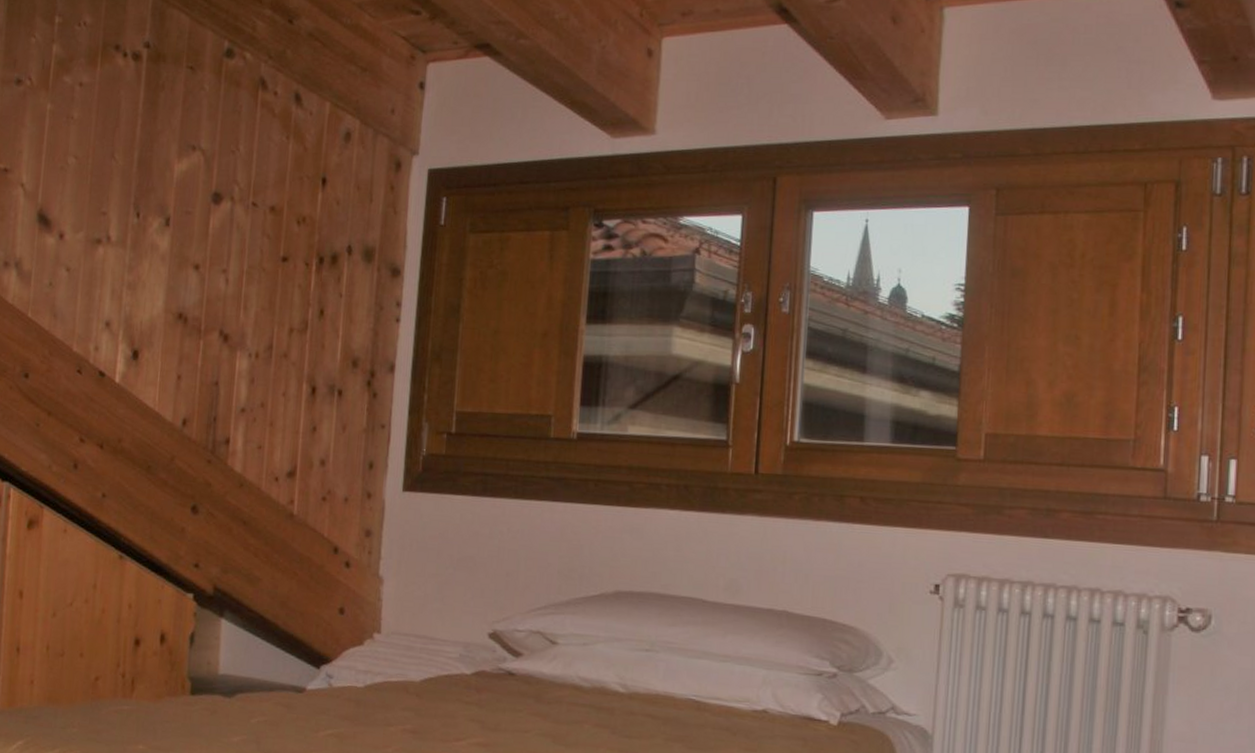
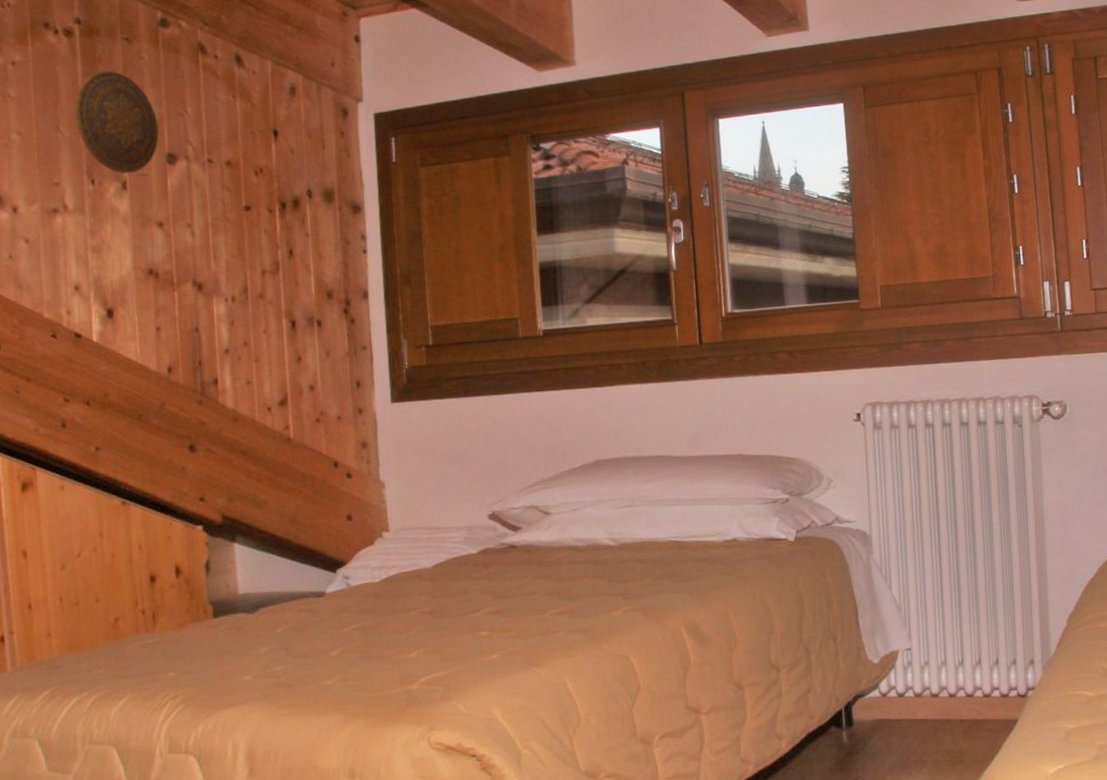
decorative plate: none [130,99,209,210] -> present [74,70,159,174]

